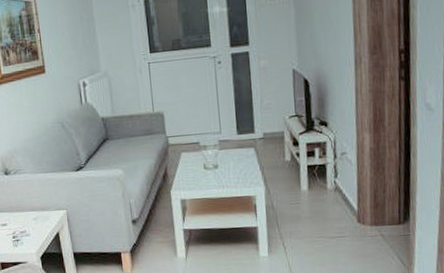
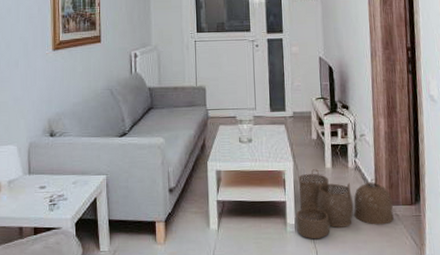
woven basket: none [268,192,379,263] -> present [295,169,394,239]

